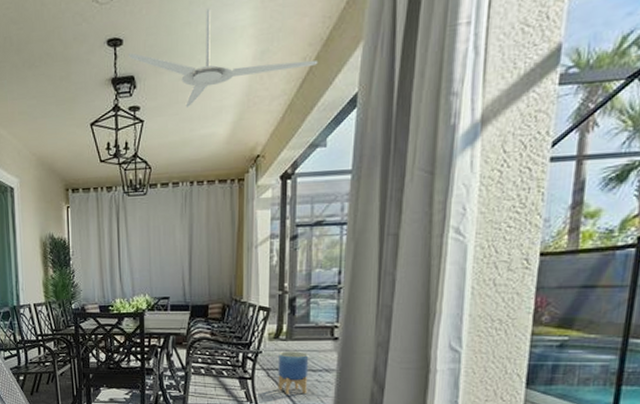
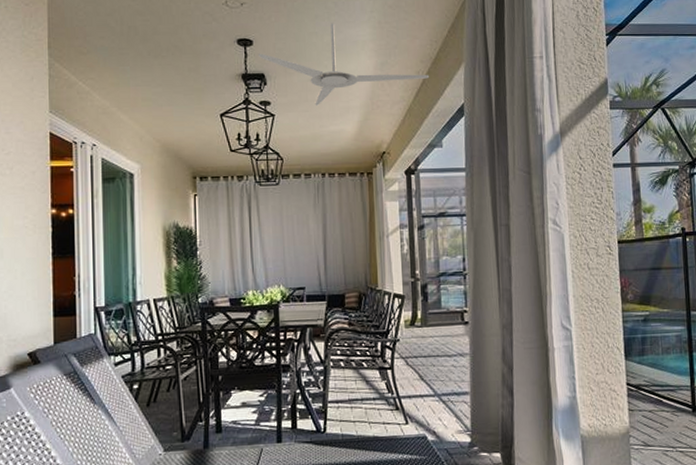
planter: present [278,351,309,394] -> none [415,337,445,382]

